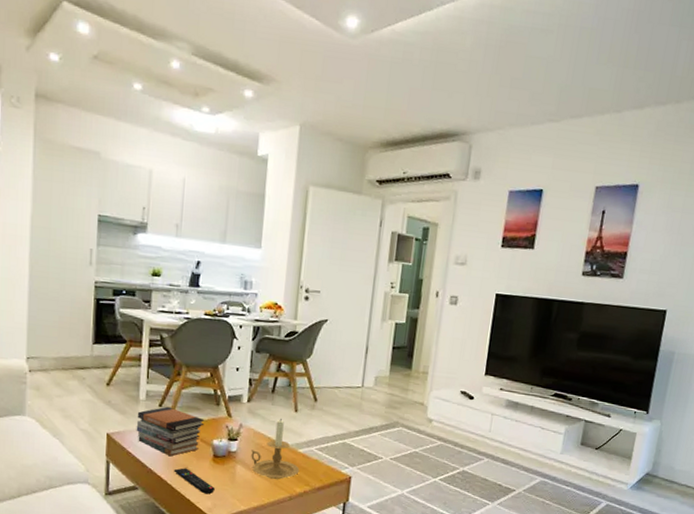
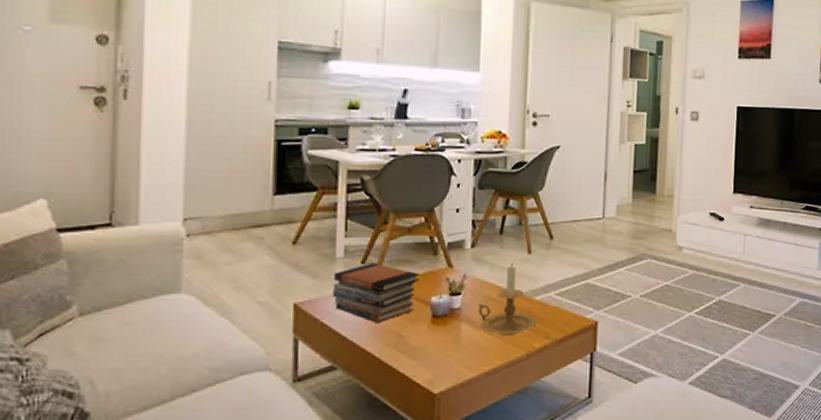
remote control: present [173,468,215,494] -> none [382,335,435,364]

